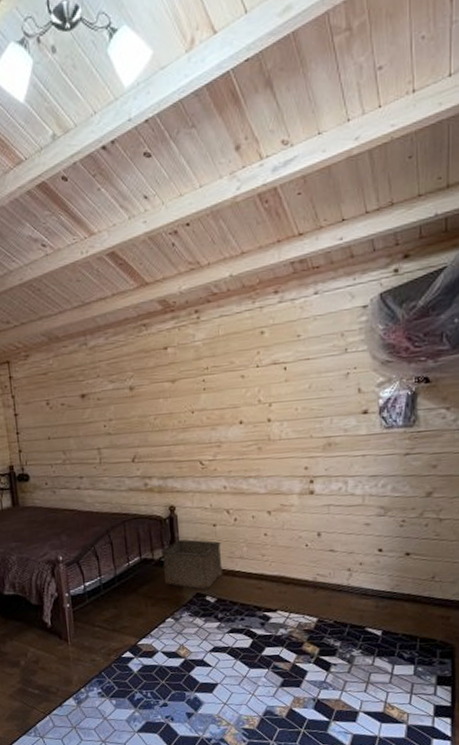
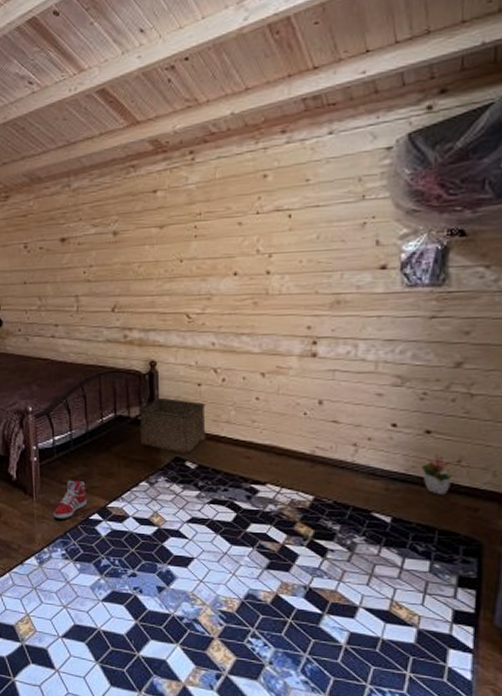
sneaker: none [87,622,120,660] -> present [53,480,88,519]
decorative plant: none [403,572,429,608] -> present [421,453,453,495]

